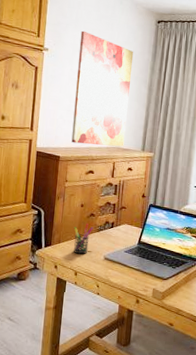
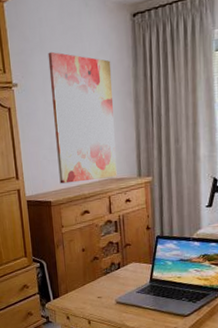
pen holder: present [74,224,93,255] -> none [79,269,99,302]

